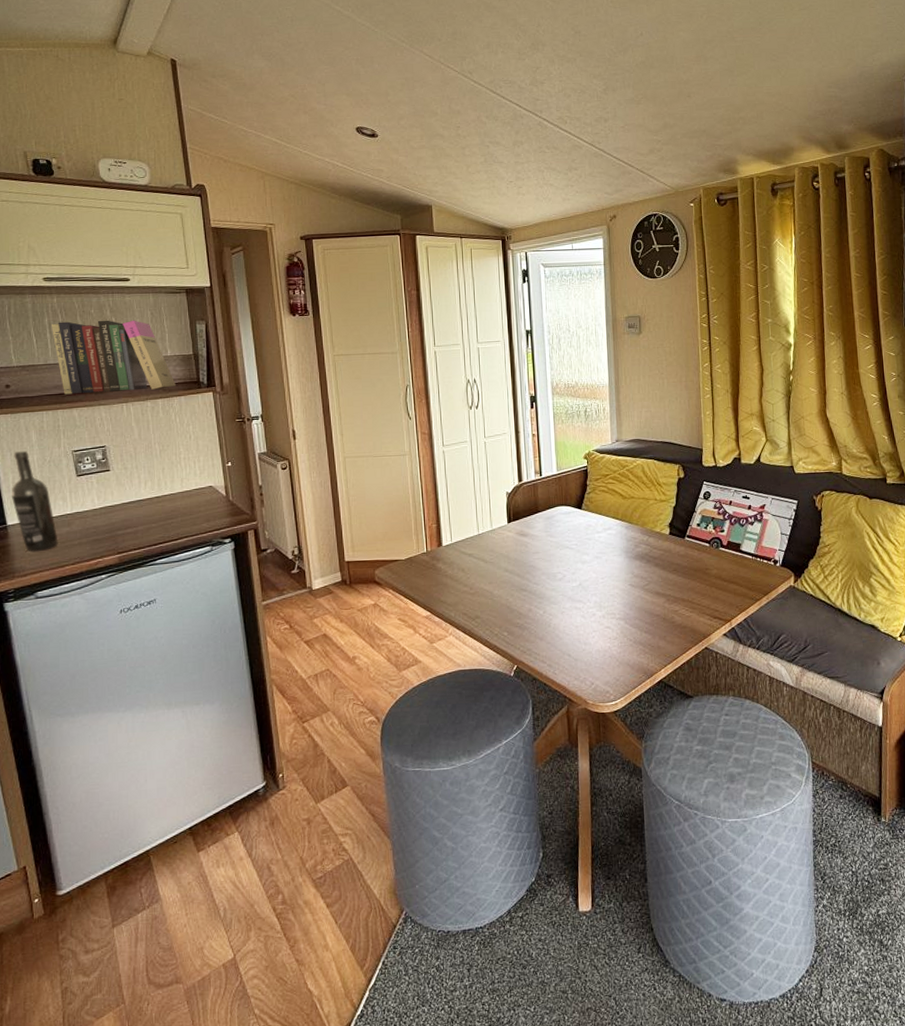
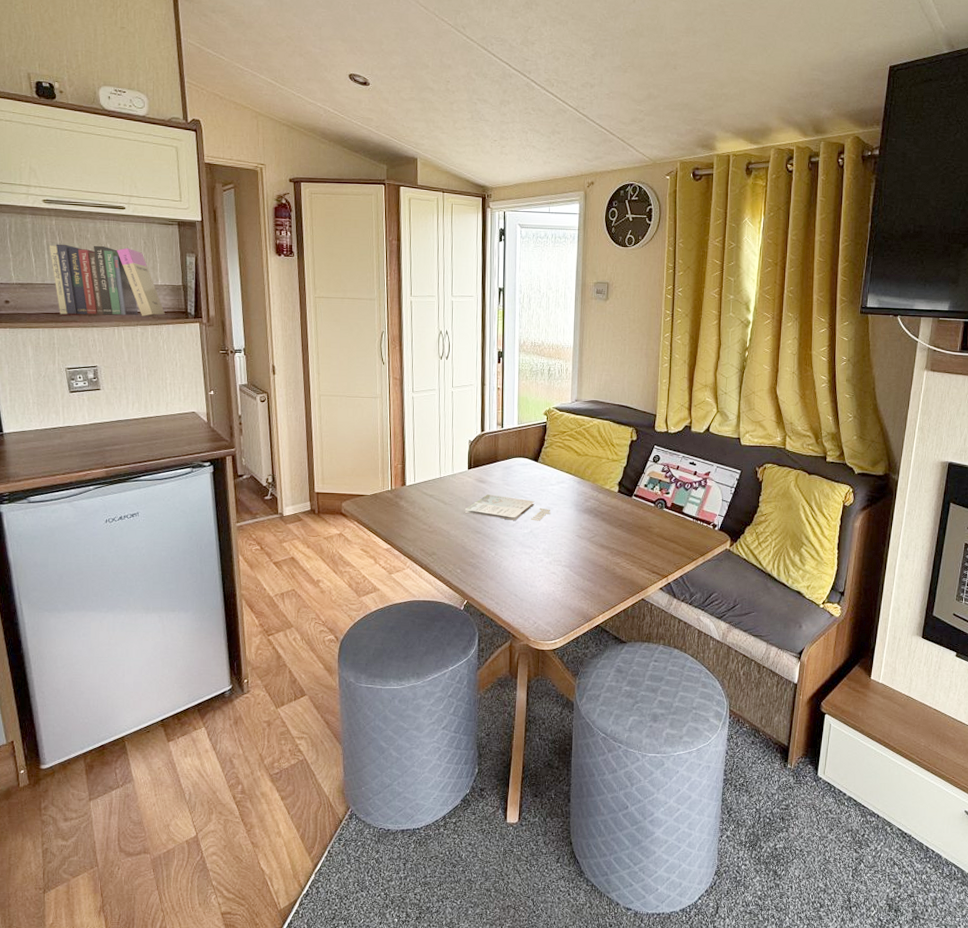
wine bottle: present [11,450,58,553] -> none [8,364,51,460]
magazine: none [507,548,600,574] -> present [464,494,551,521]

